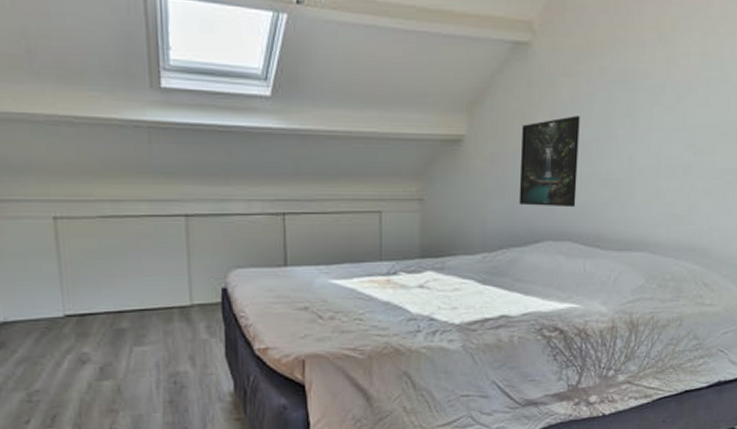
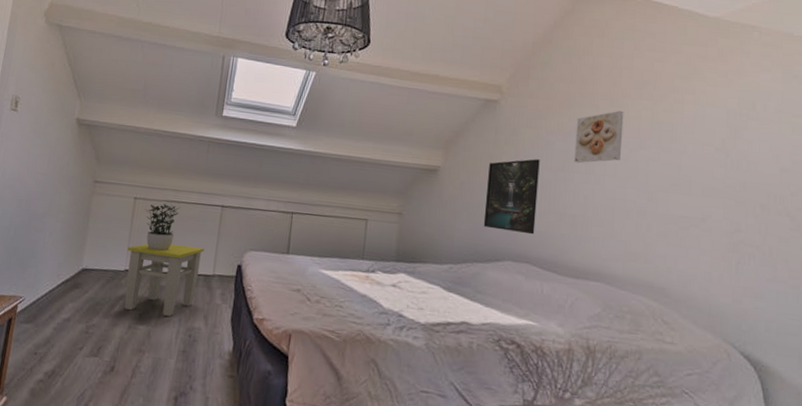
stool: none [60,272,172,364] -> present [124,243,204,317]
potted plant: none [74,220,127,286] -> present [145,203,181,251]
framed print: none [617,47,673,117] -> present [574,110,624,164]

